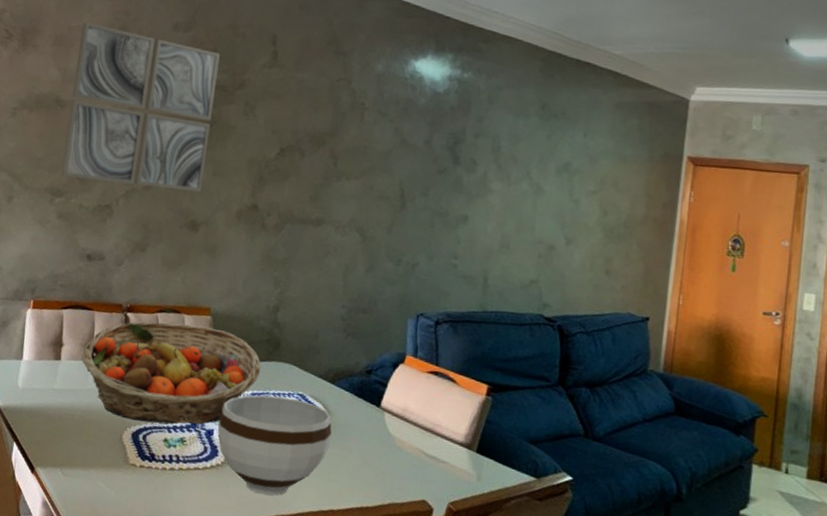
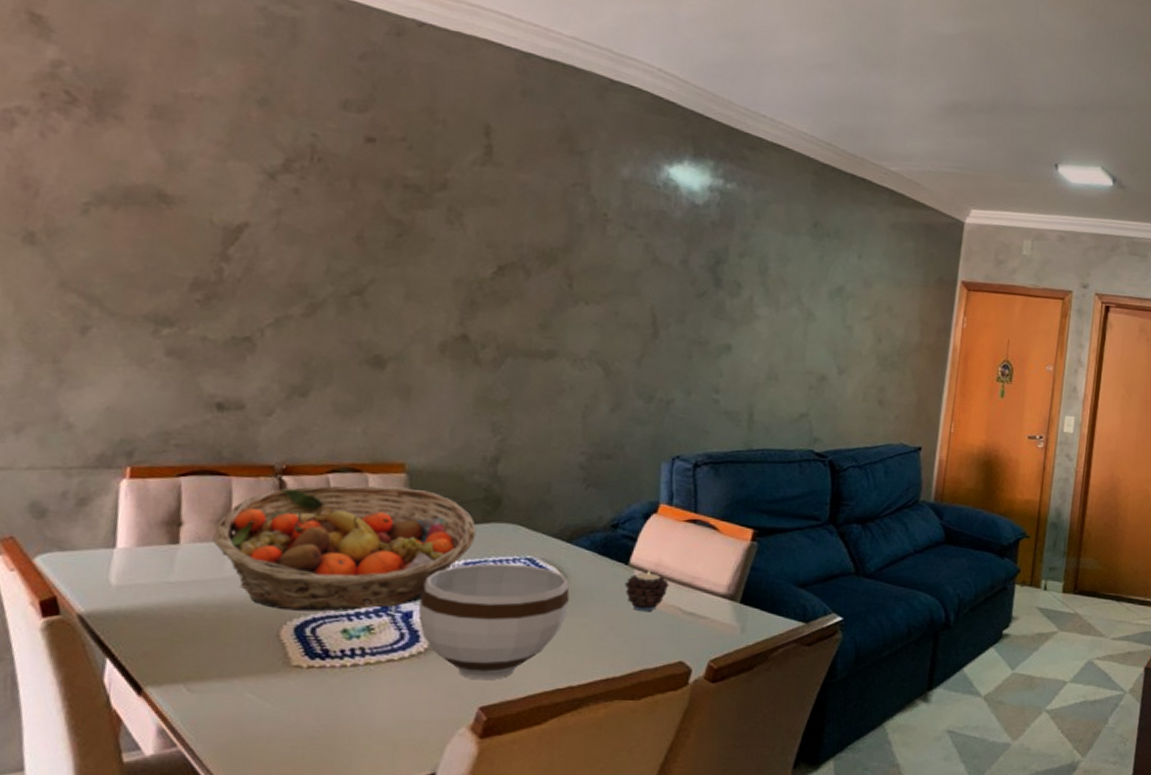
wall art: present [60,22,220,192] -> none [168,89,411,319]
candle: none [377,413,415,451] -> present [625,569,670,612]

